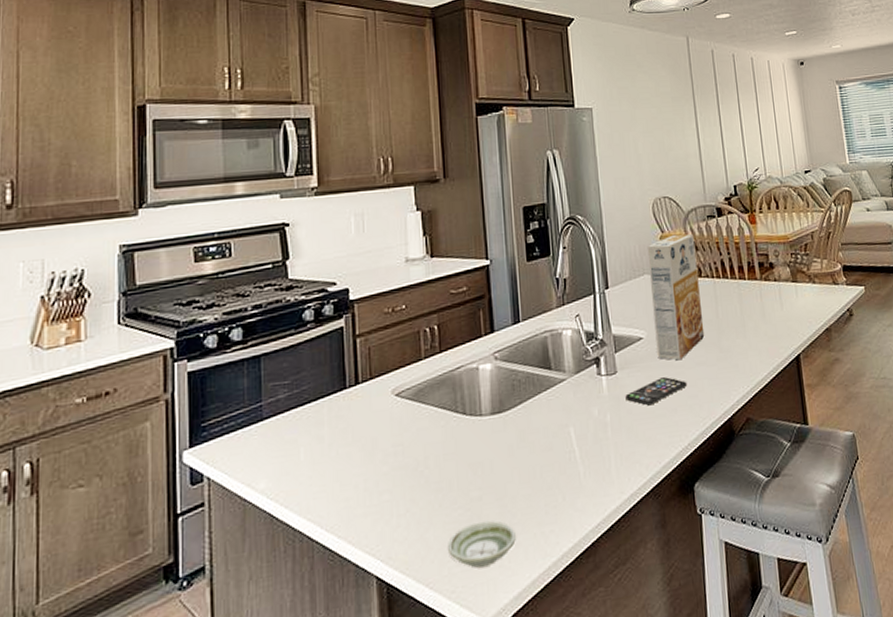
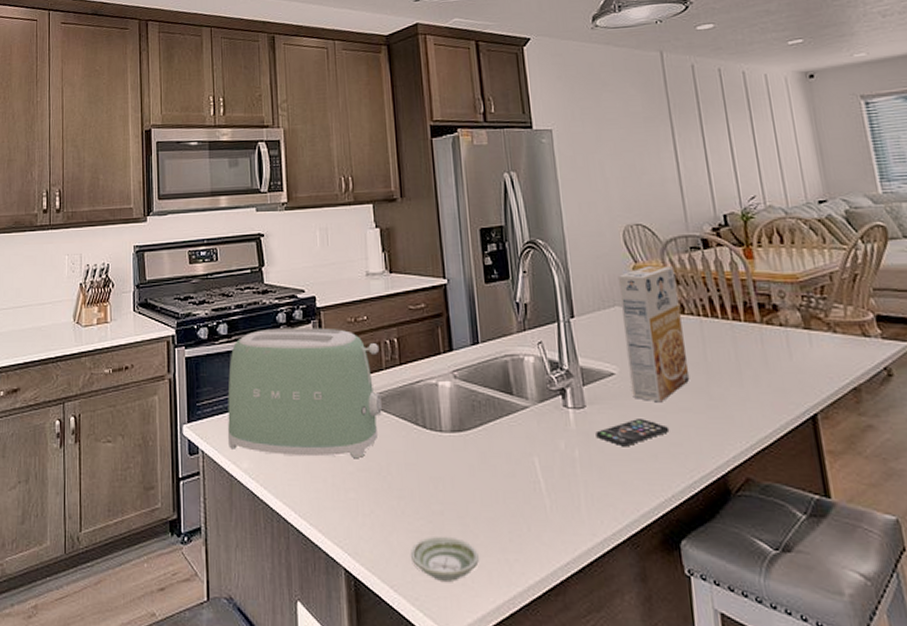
toaster: none [241,321,420,470] -> present [228,328,382,459]

